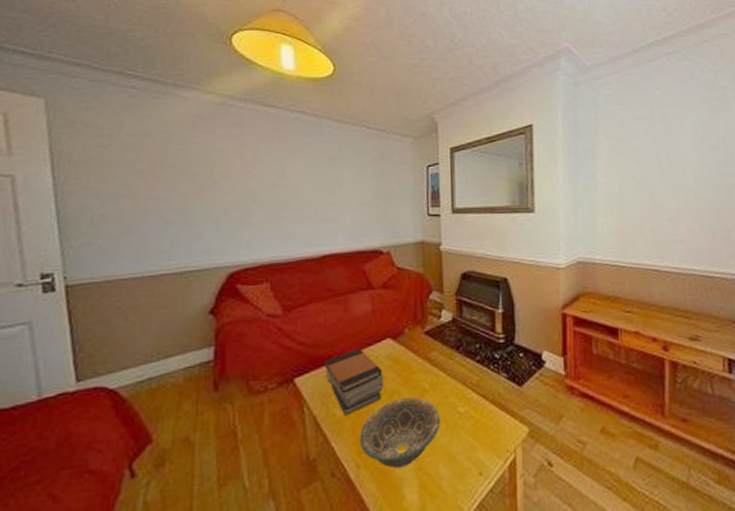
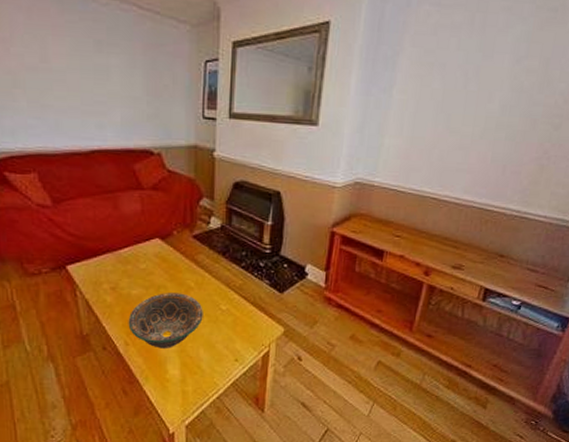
book stack: present [325,348,384,416] -> none [95,245,152,302]

